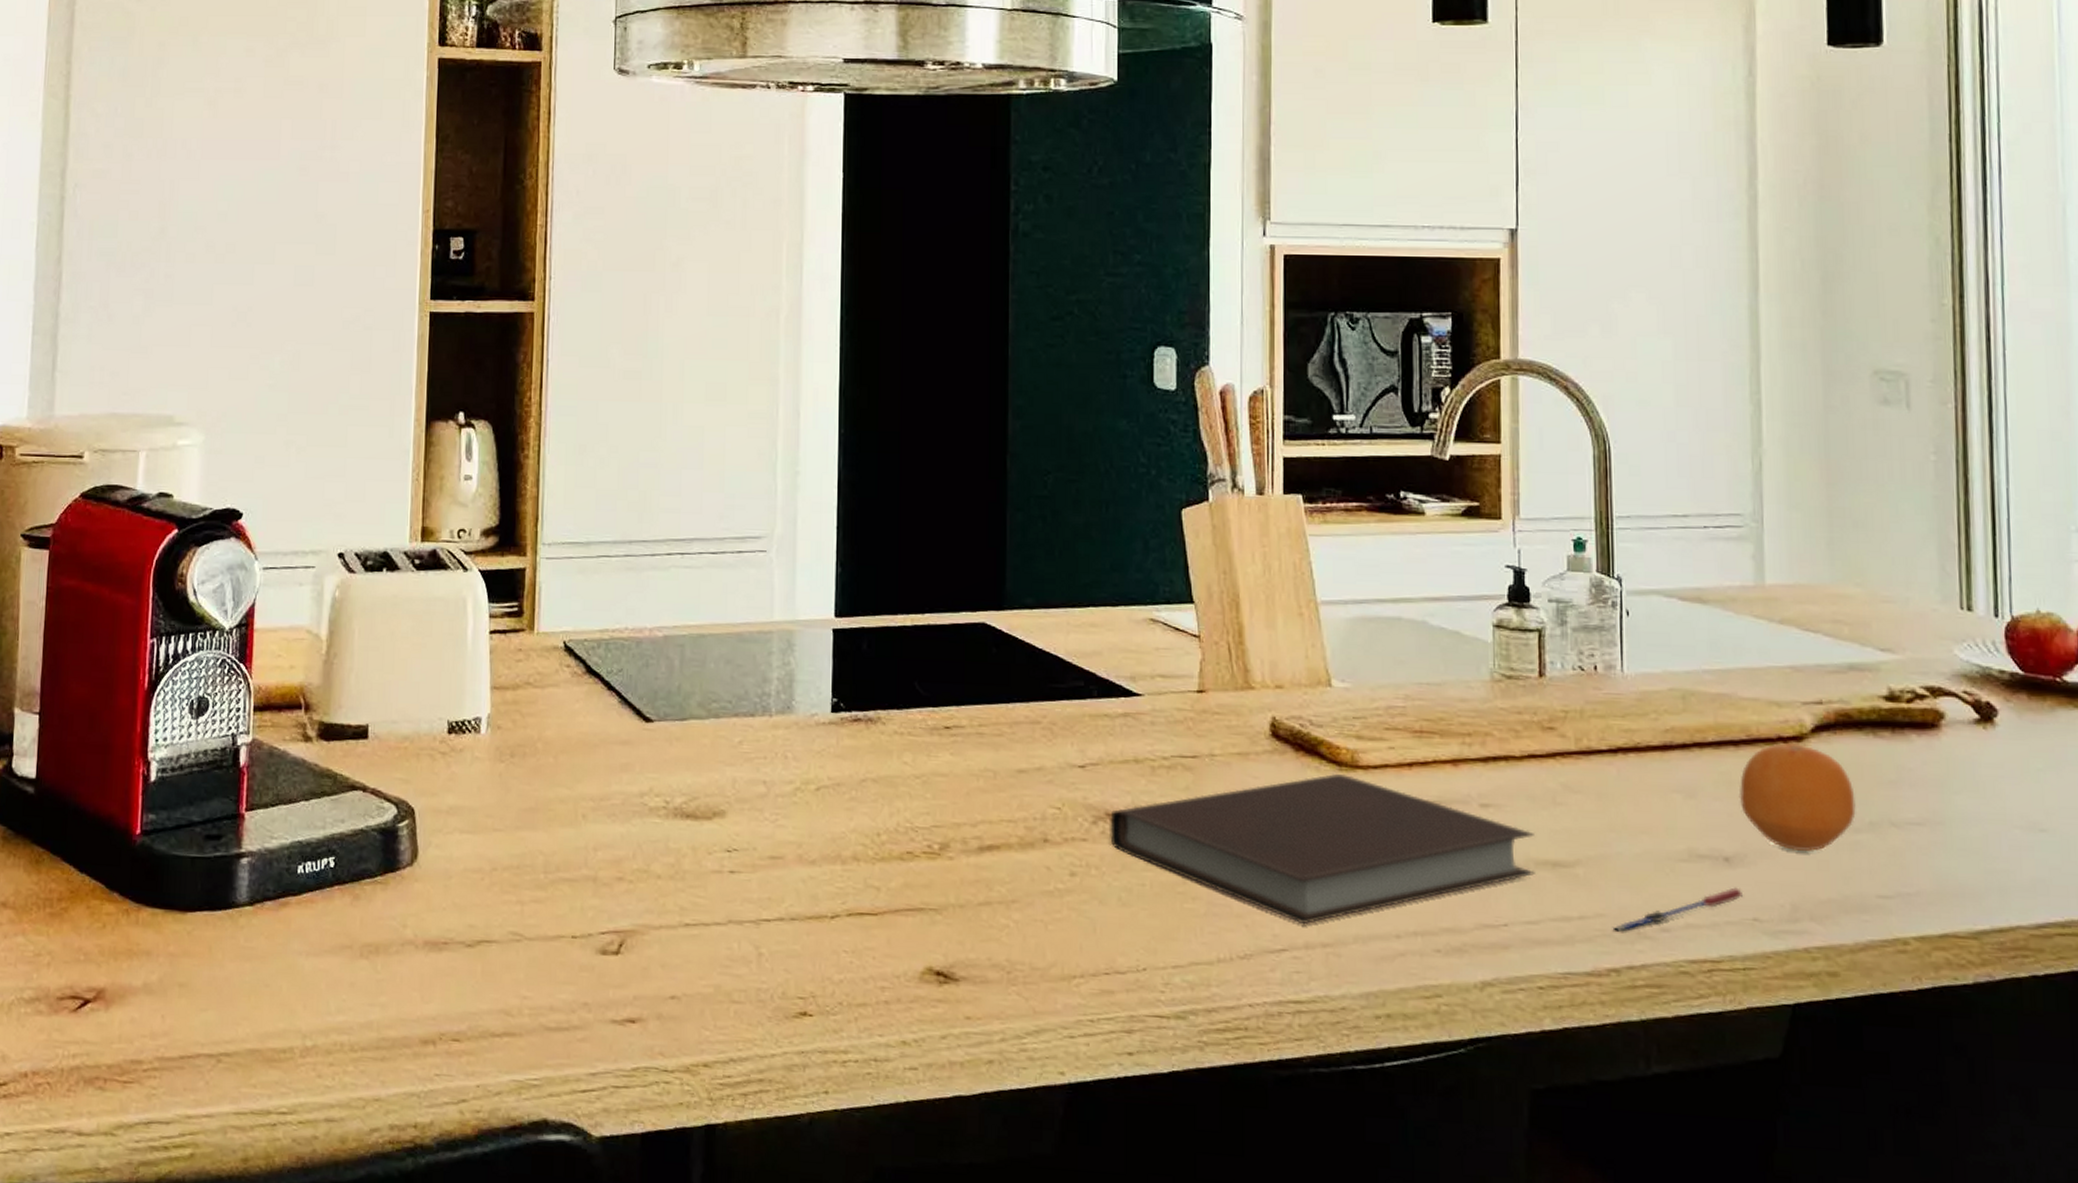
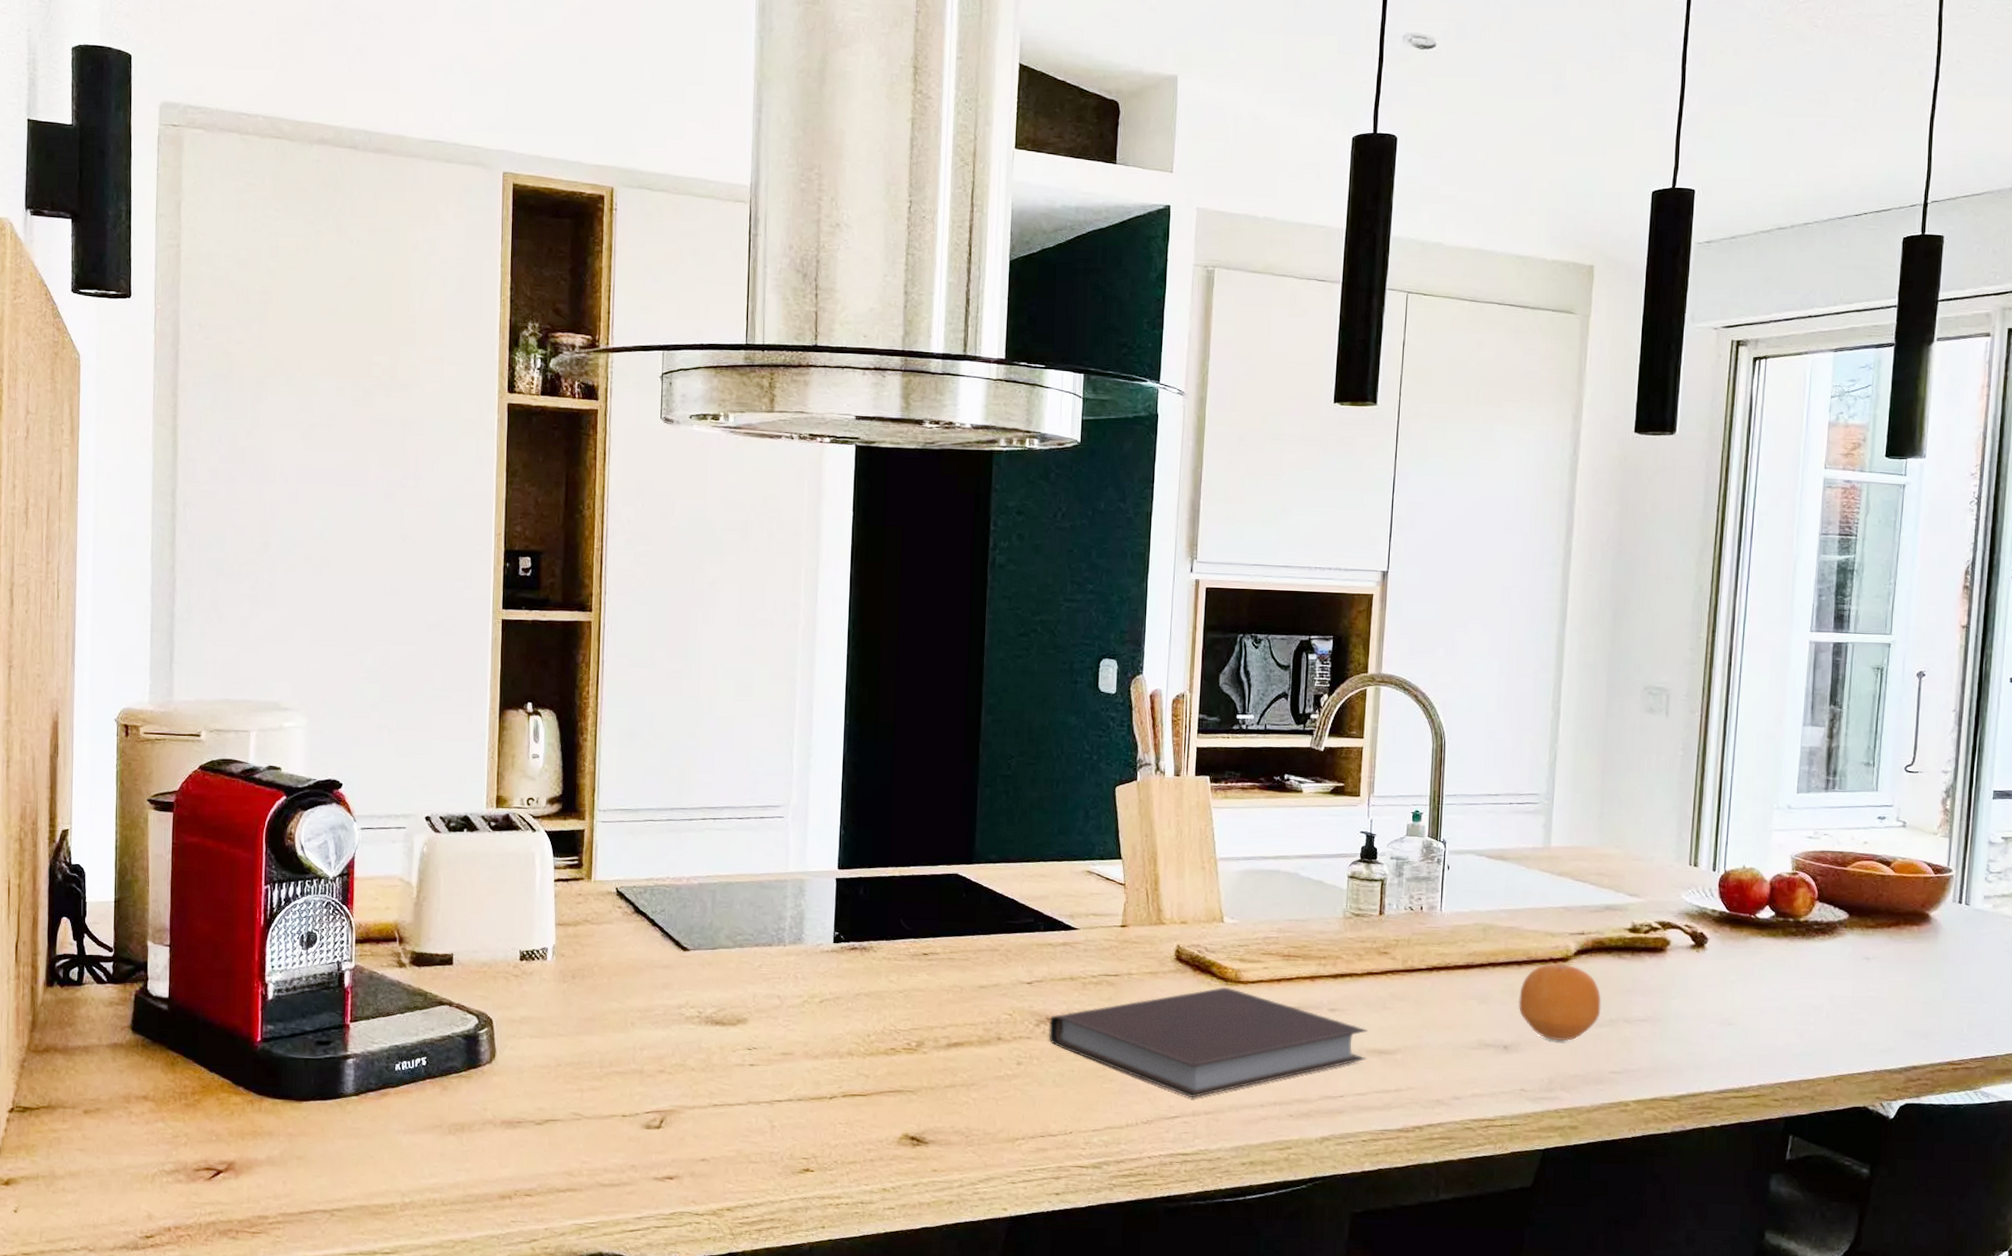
pen: present [1612,887,1742,933] -> none [1419,1067,1515,1101]

